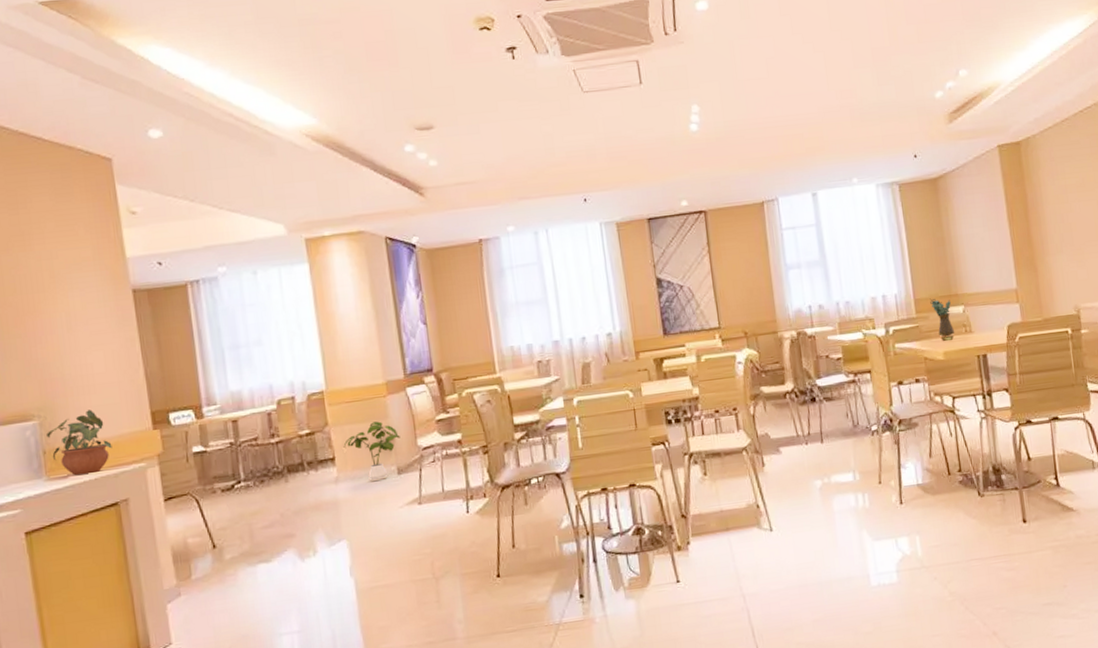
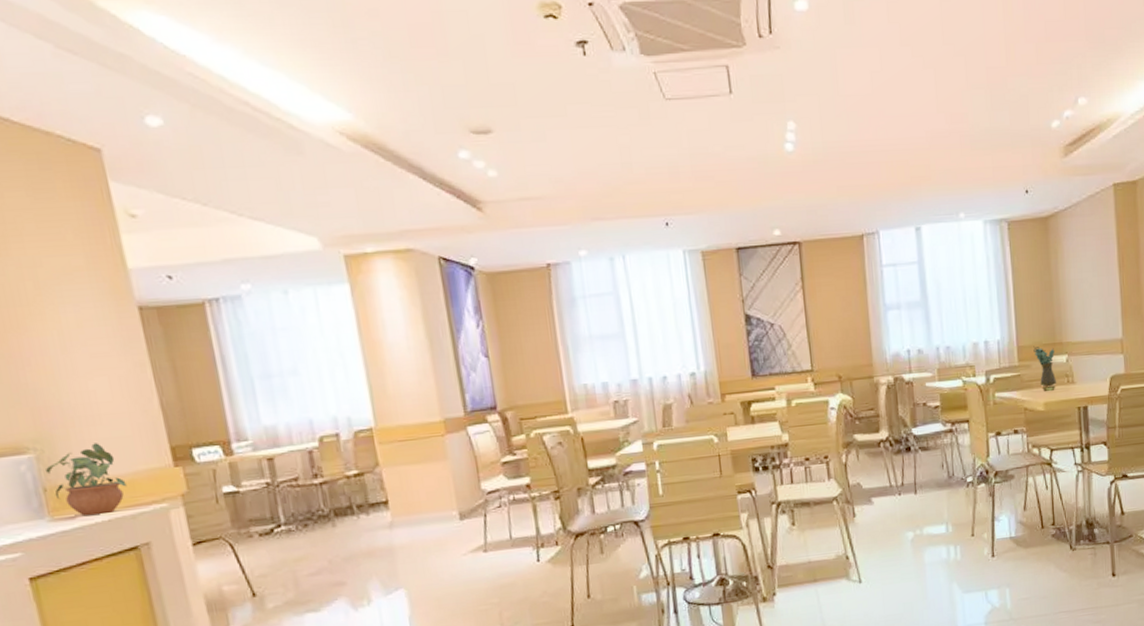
house plant: present [343,421,400,482] -> none [397,462,462,528]

